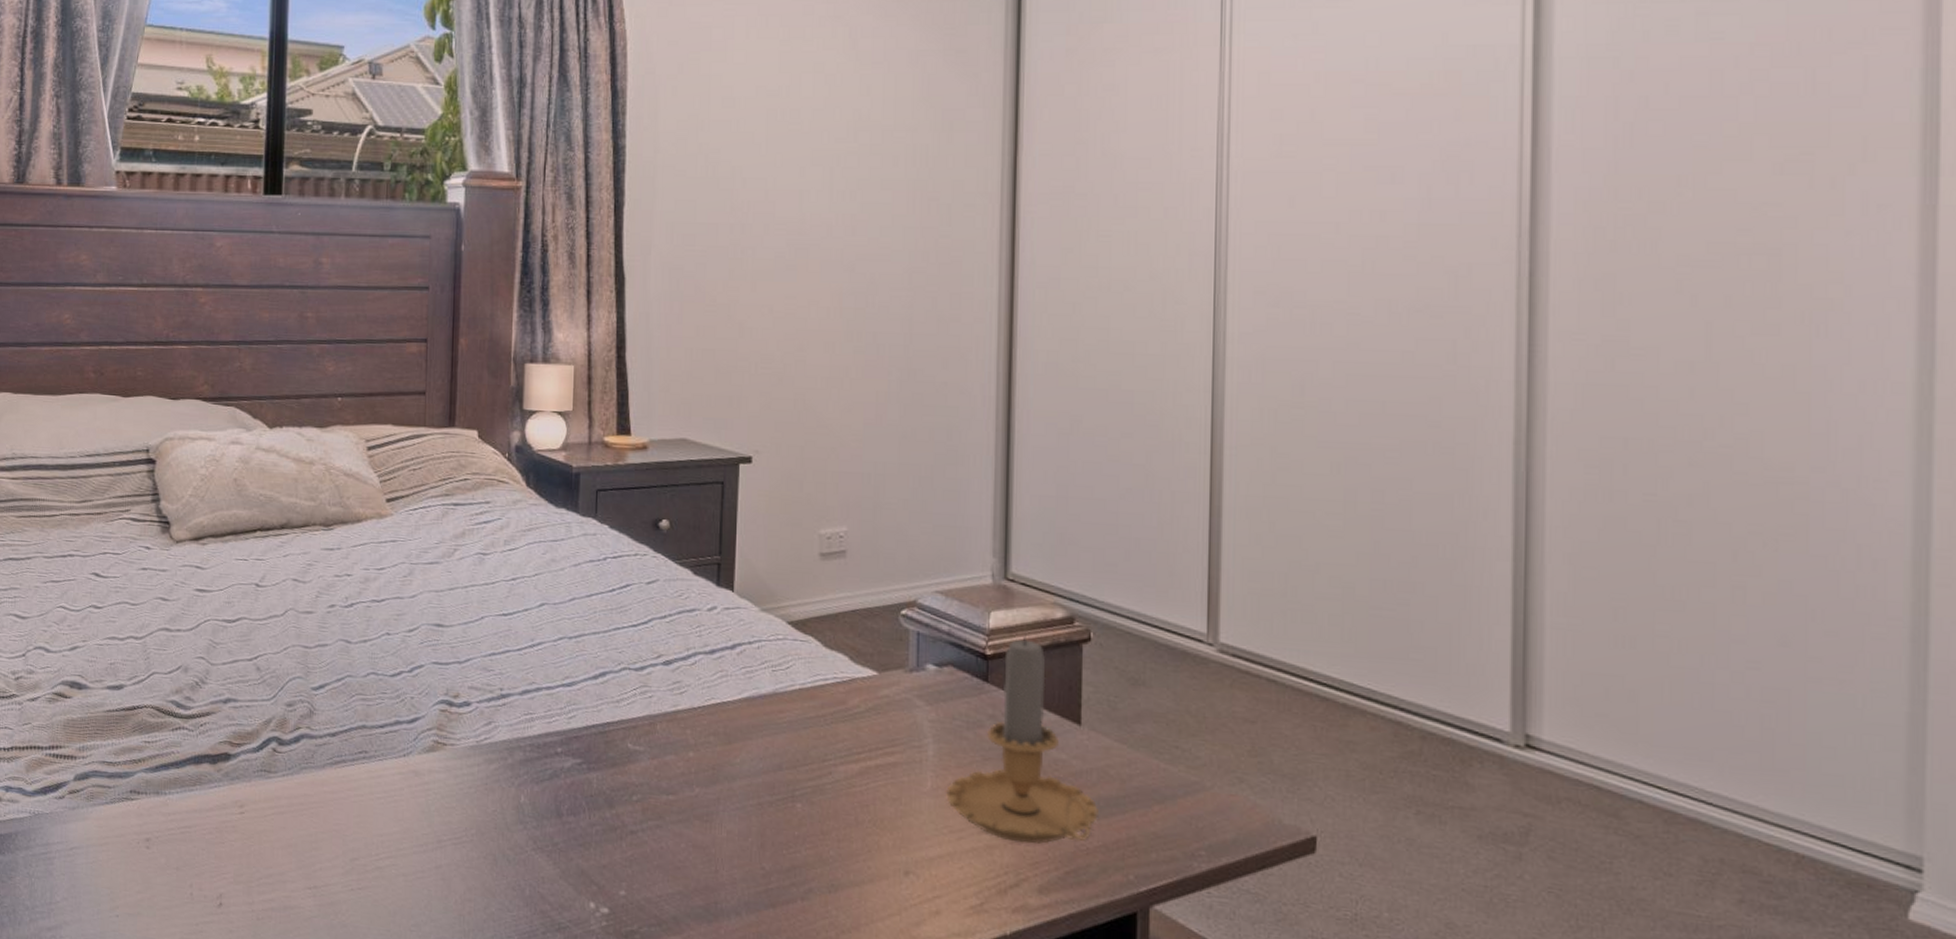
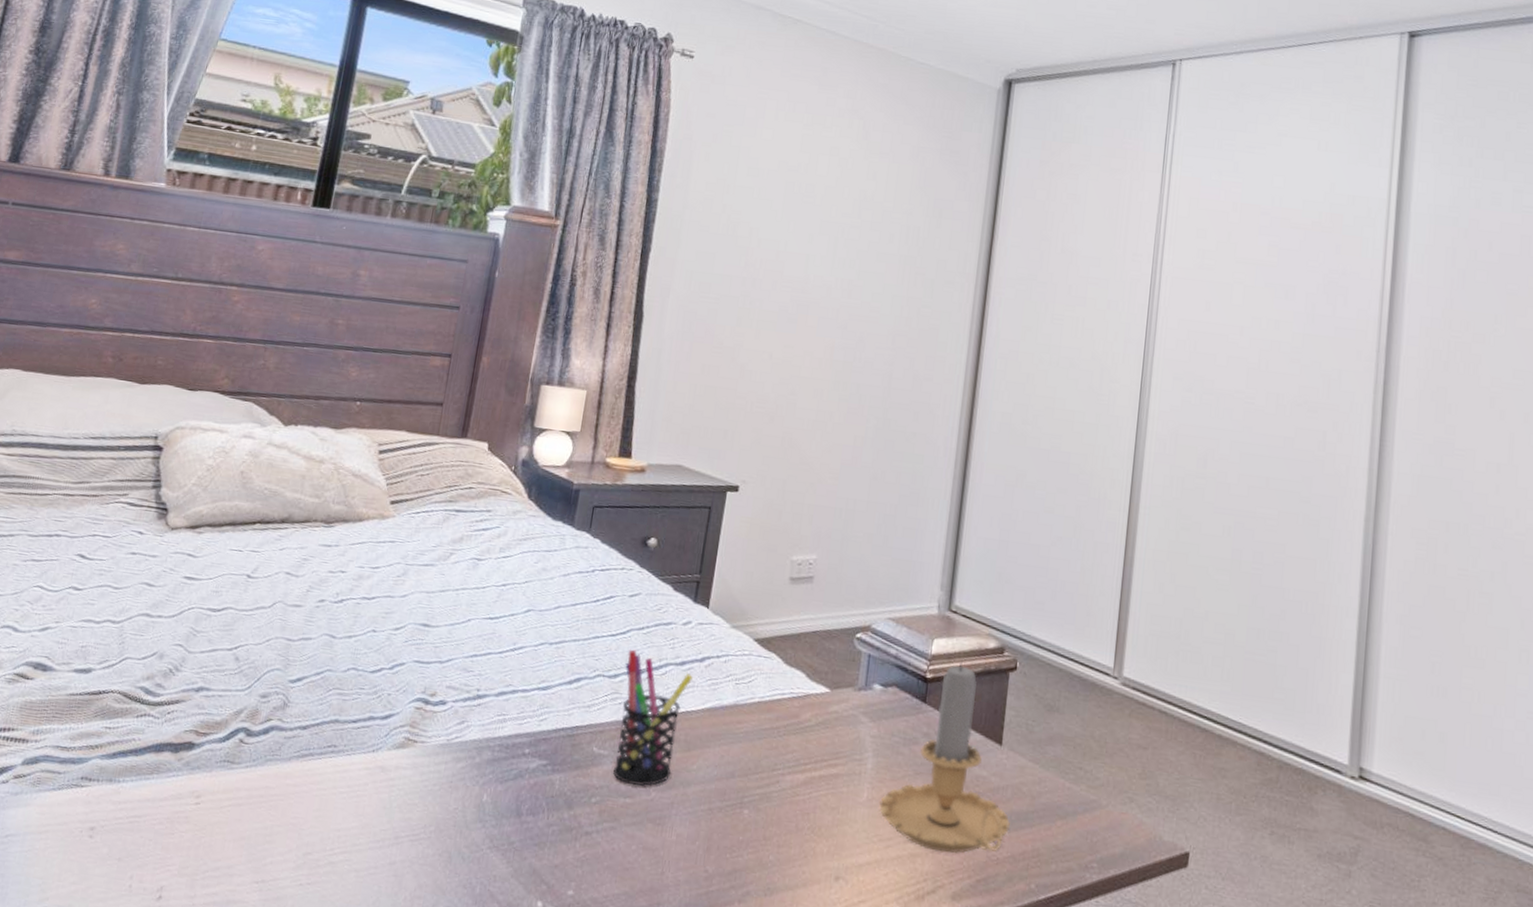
pen holder: none [651,639,725,783] -> present [612,649,693,787]

